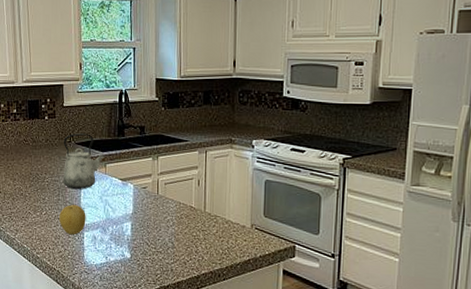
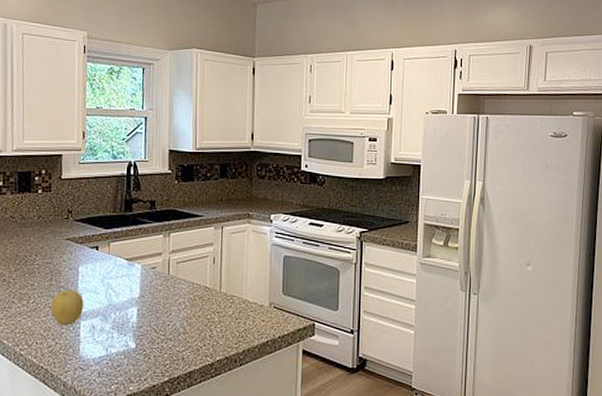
kettle: present [63,133,105,189] -> none [57,209,108,272]

